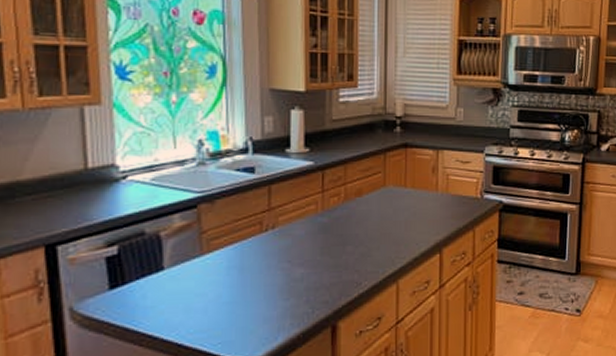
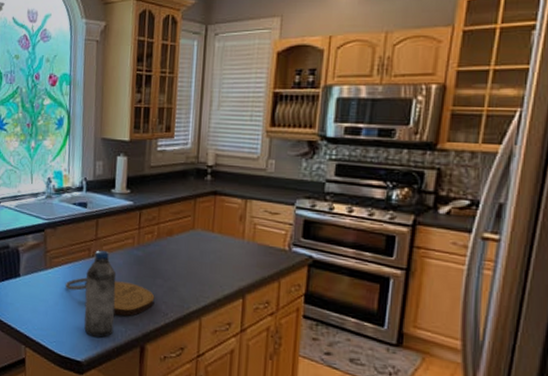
cutting board: none [230,255,346,296] -> present [65,277,155,317]
water bottle: none [258,222,299,326] -> present [84,250,117,338]

